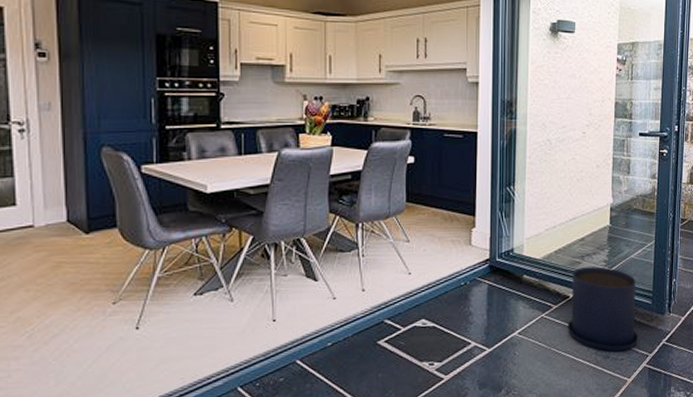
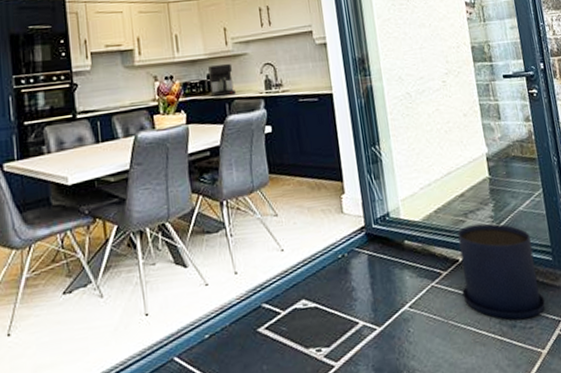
coffee maker: none [359,90,383,123] -> present [208,63,236,98]

